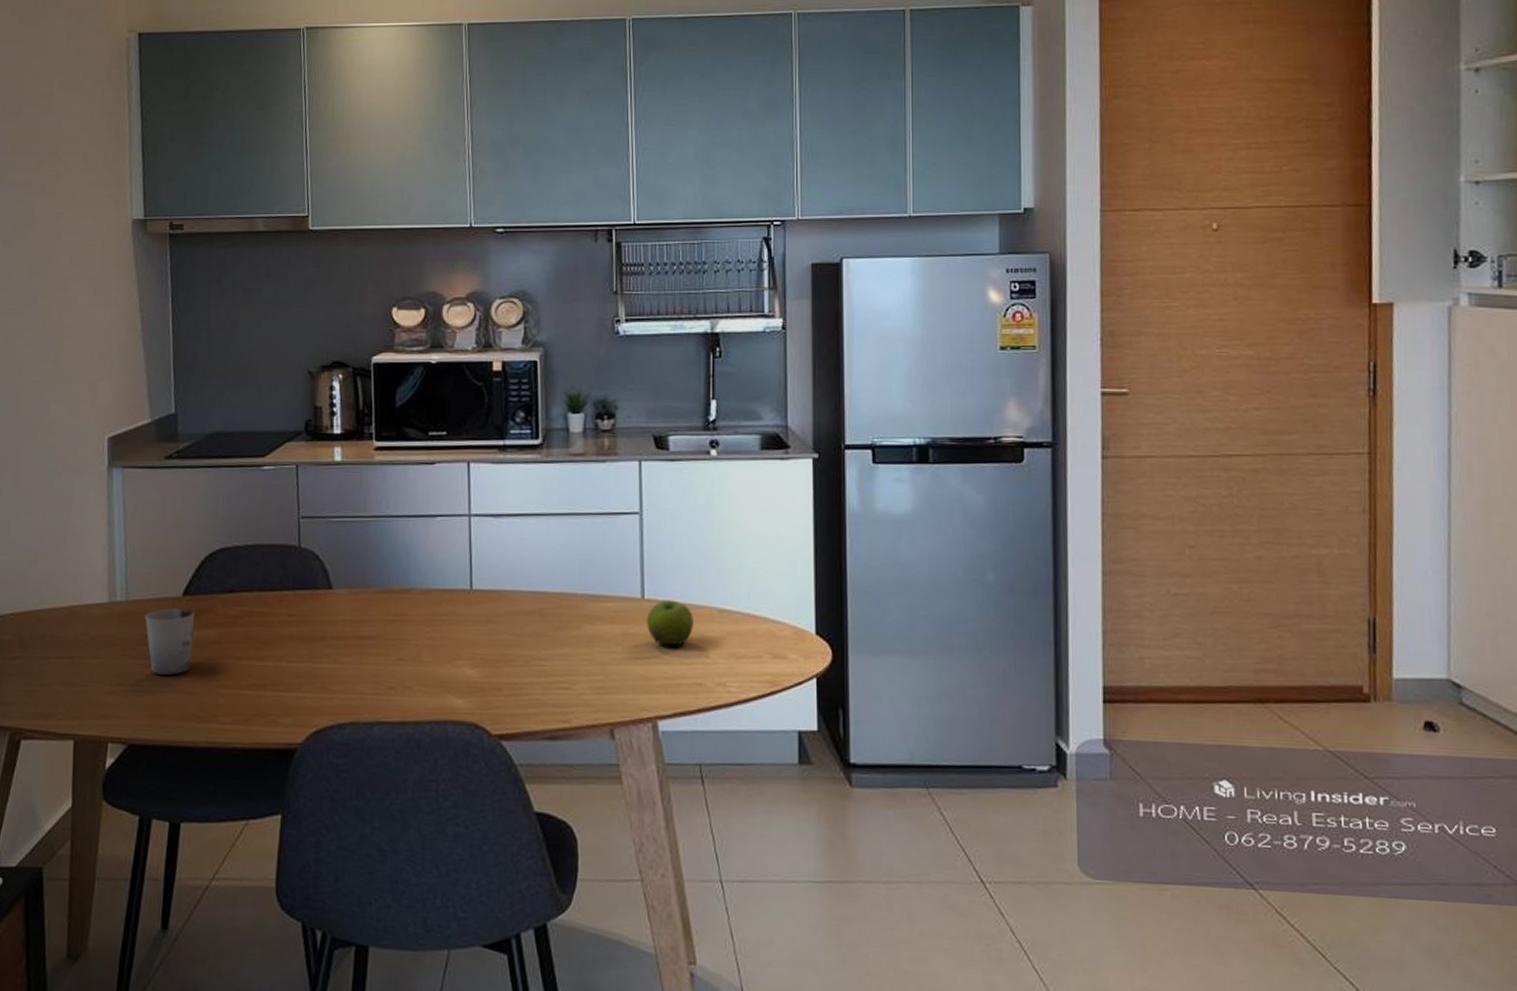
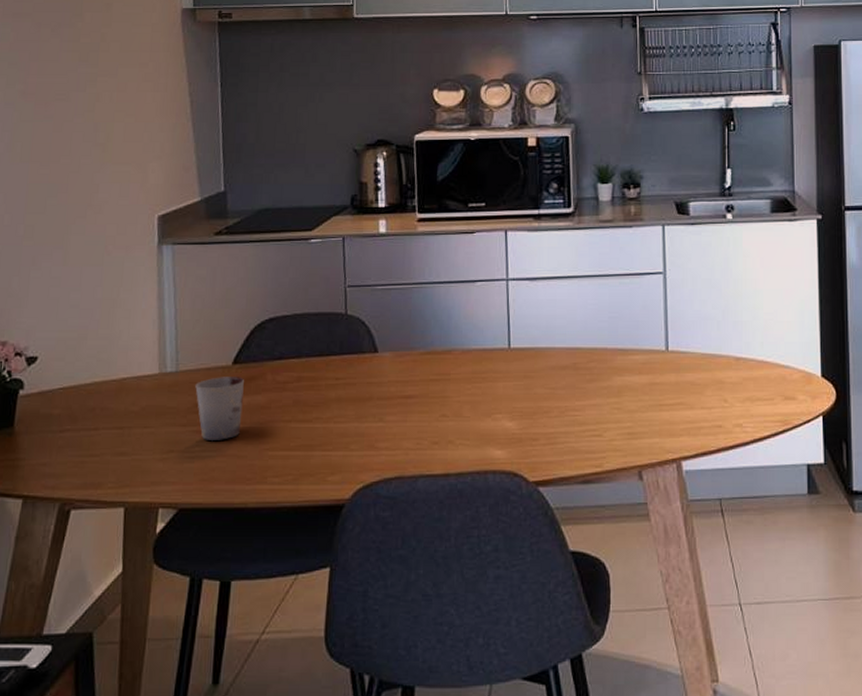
fruit: present [647,600,693,646] -> none [671,351,713,392]

